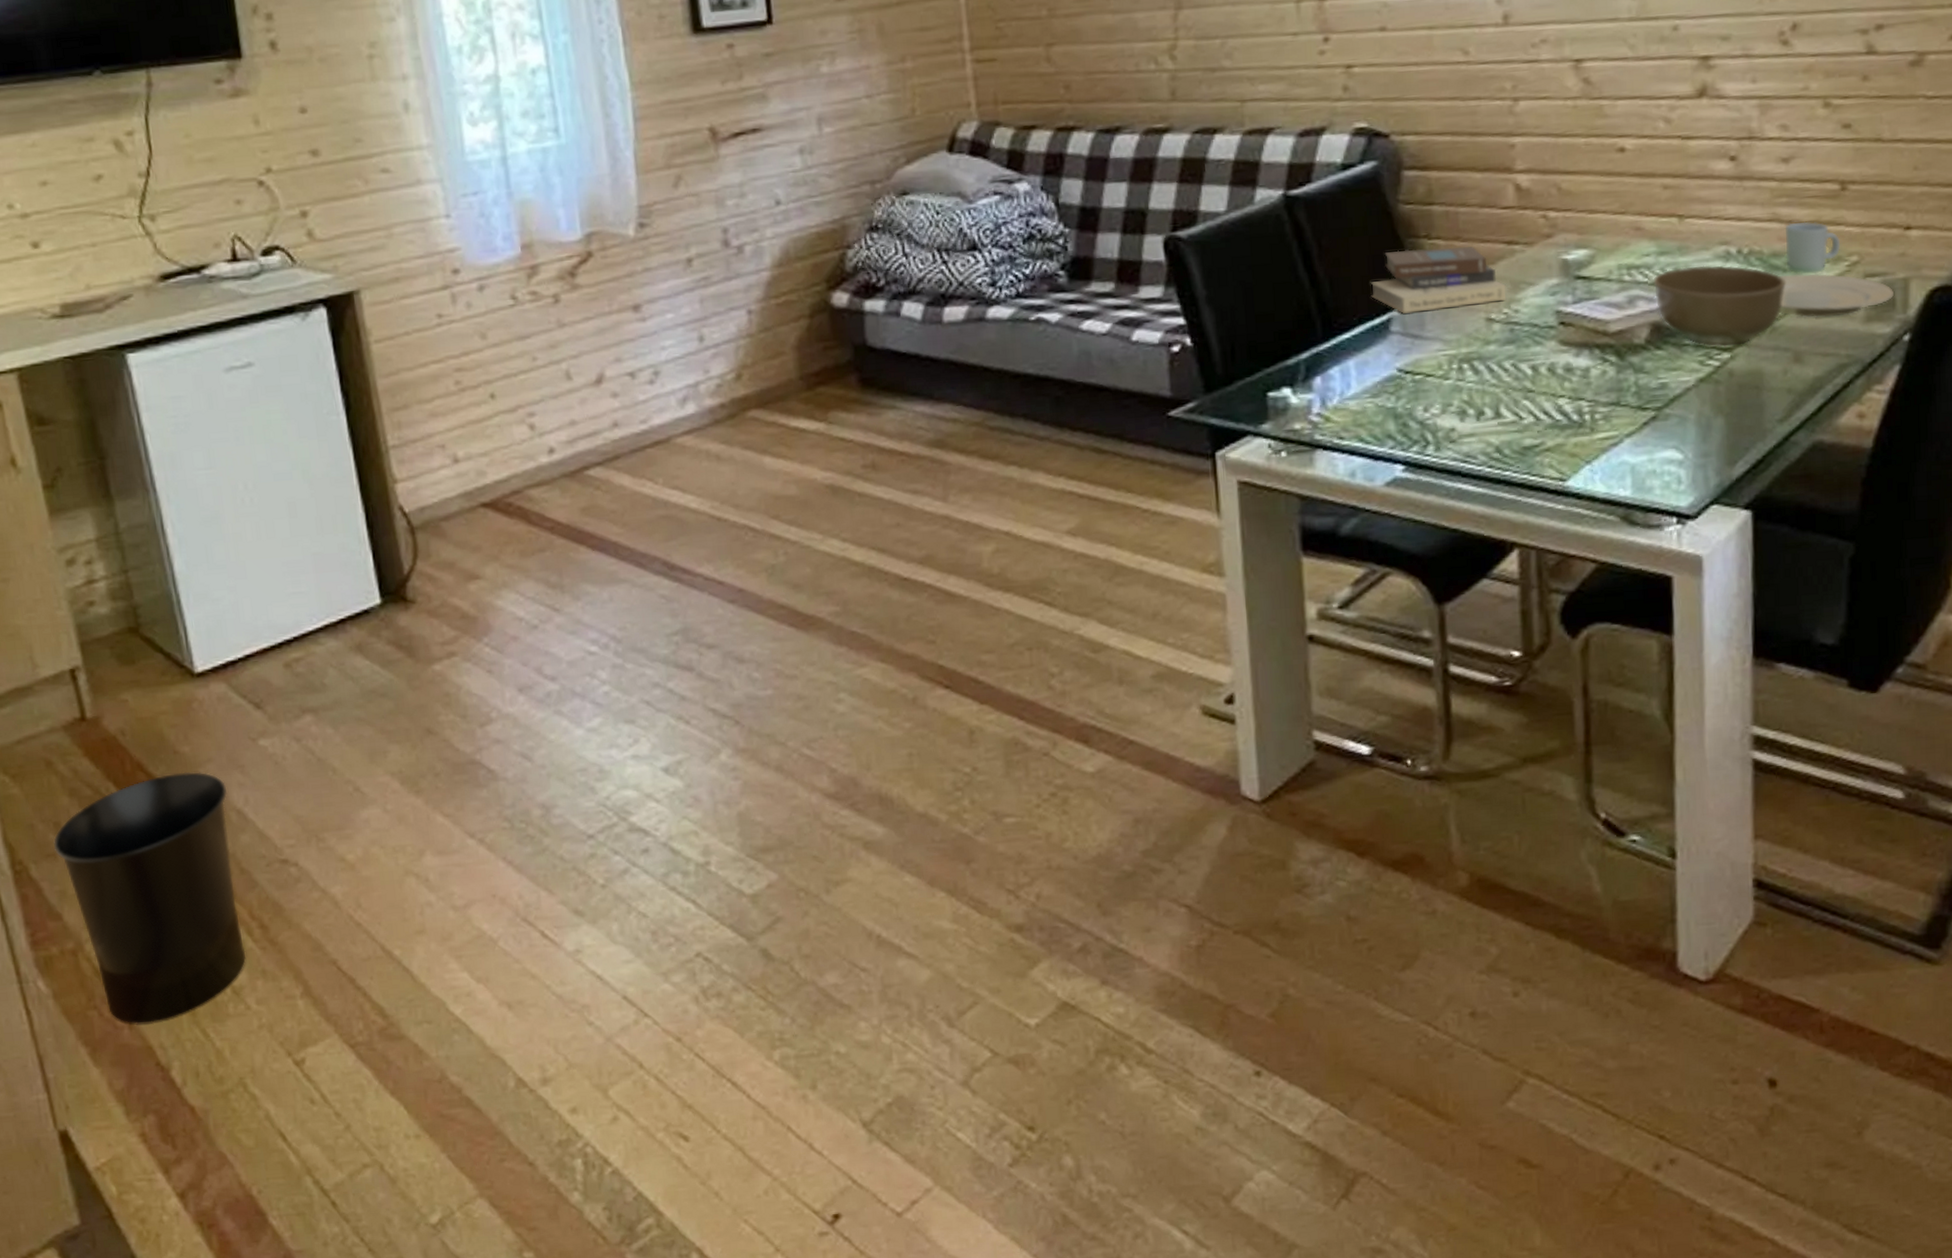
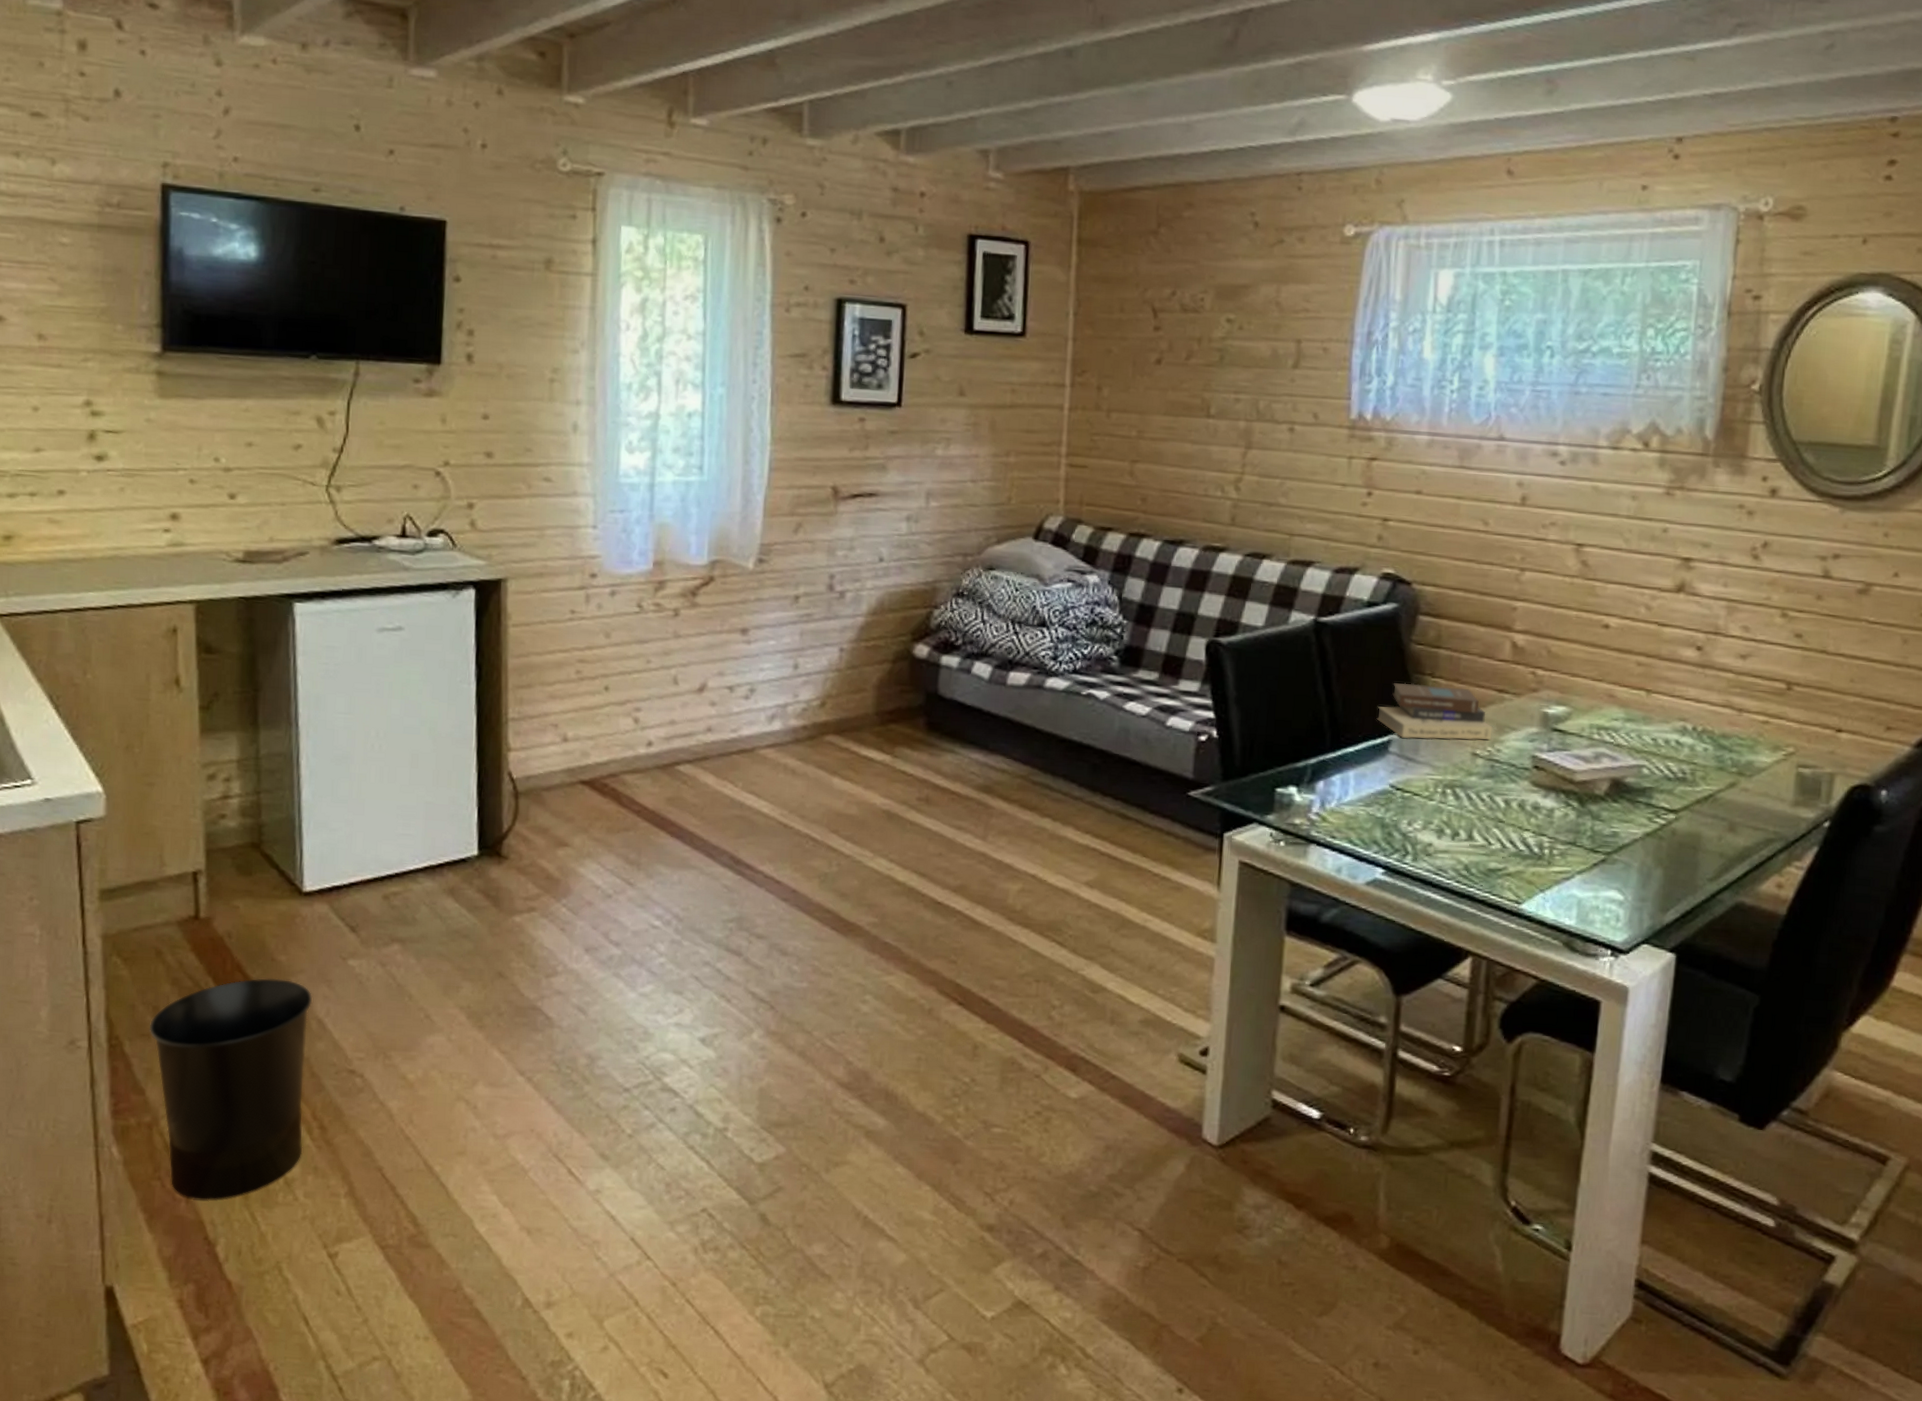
bowl: present [1653,265,1785,347] -> none [1617,734,1730,810]
plate: present [1779,273,1894,317] -> none [1721,755,1820,797]
mug: present [1785,221,1841,275] -> none [1733,710,1781,759]

